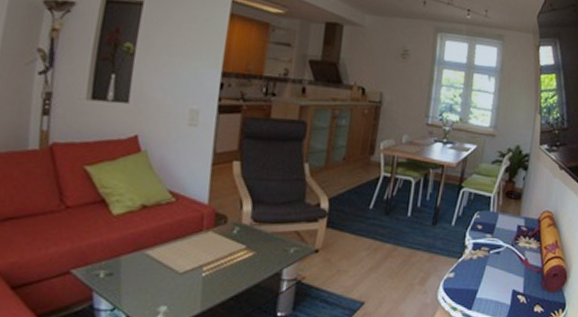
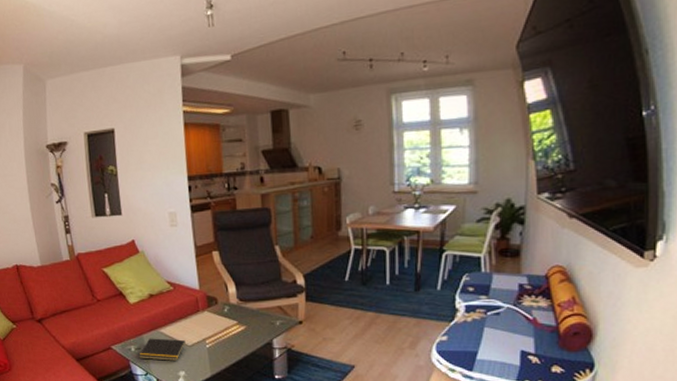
notepad: none [108,261,177,292] -> present [139,338,186,361]

